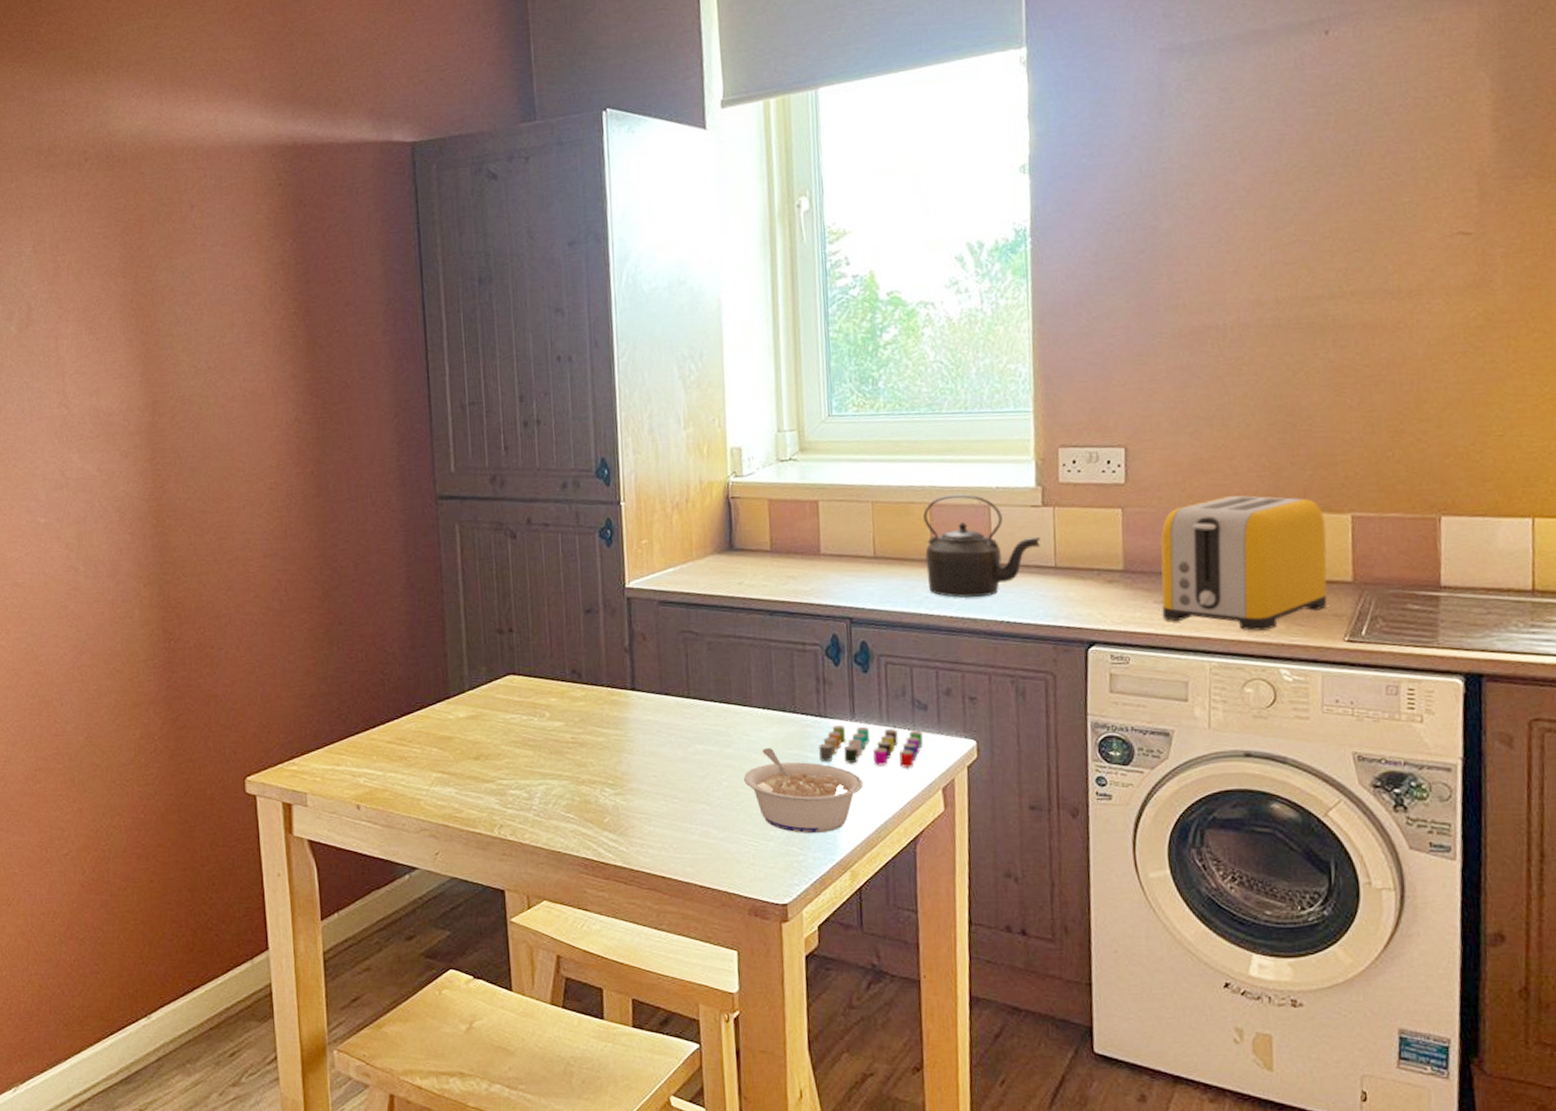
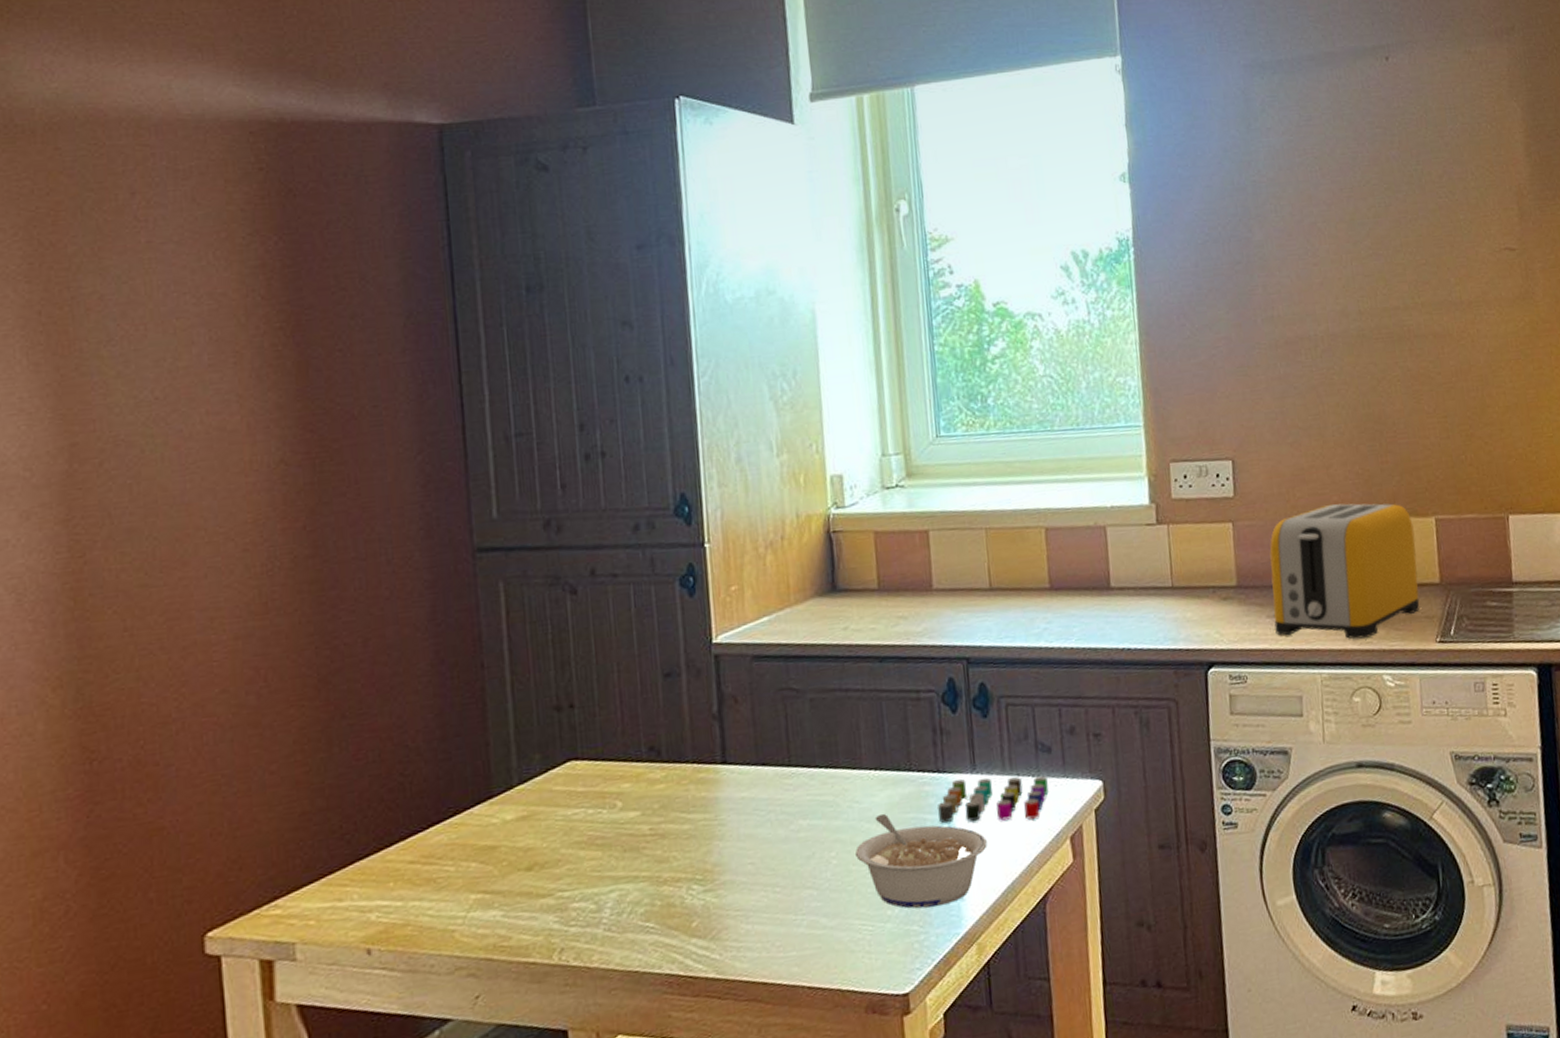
kettle: present [923,494,1041,598] -> none [1039,515,1158,627]

